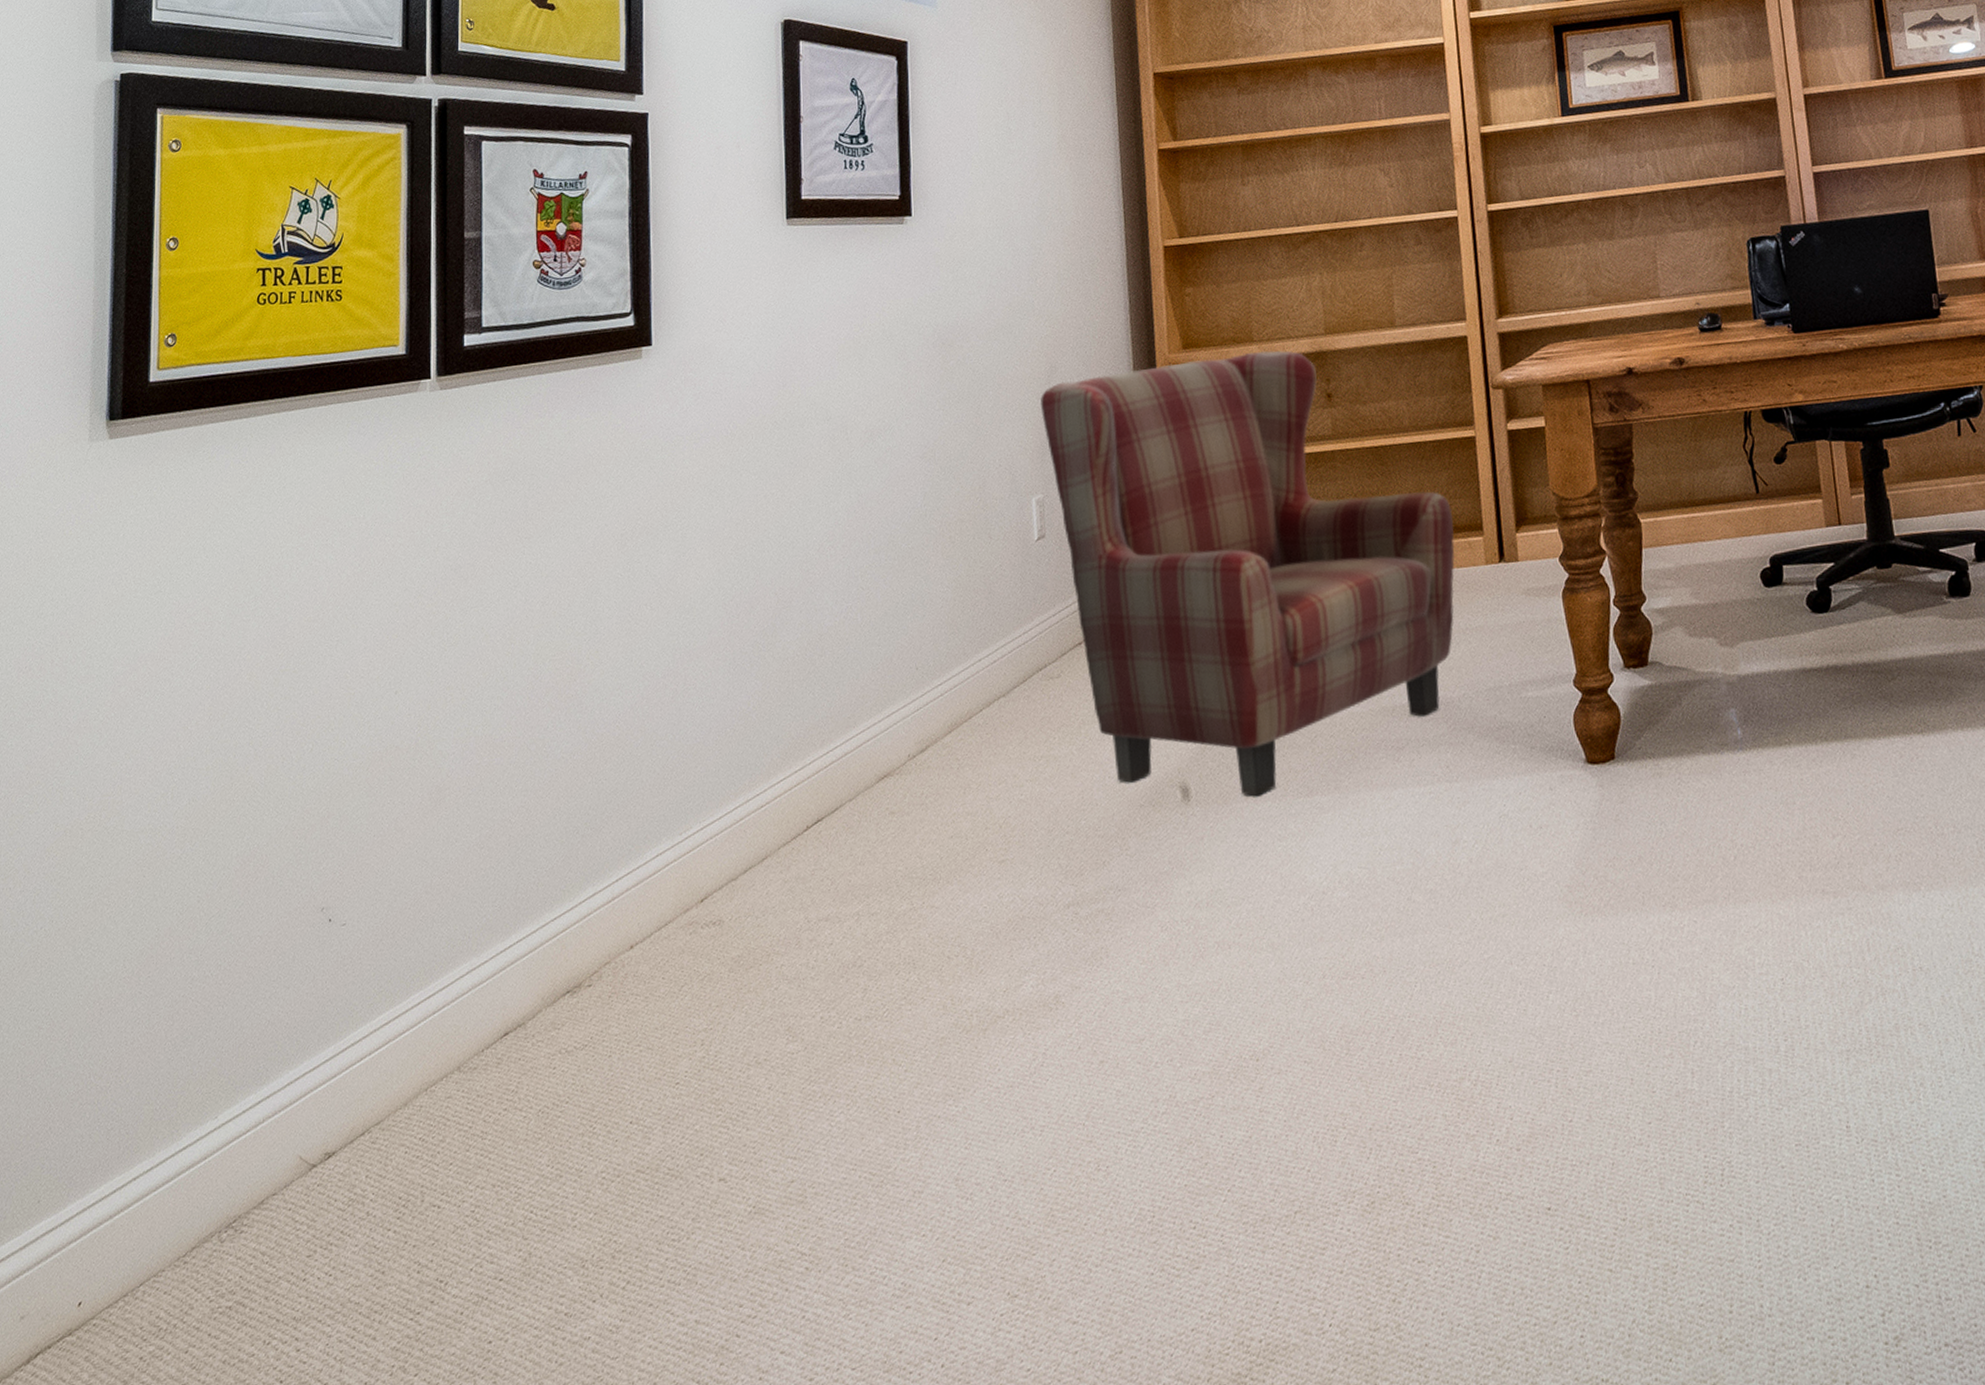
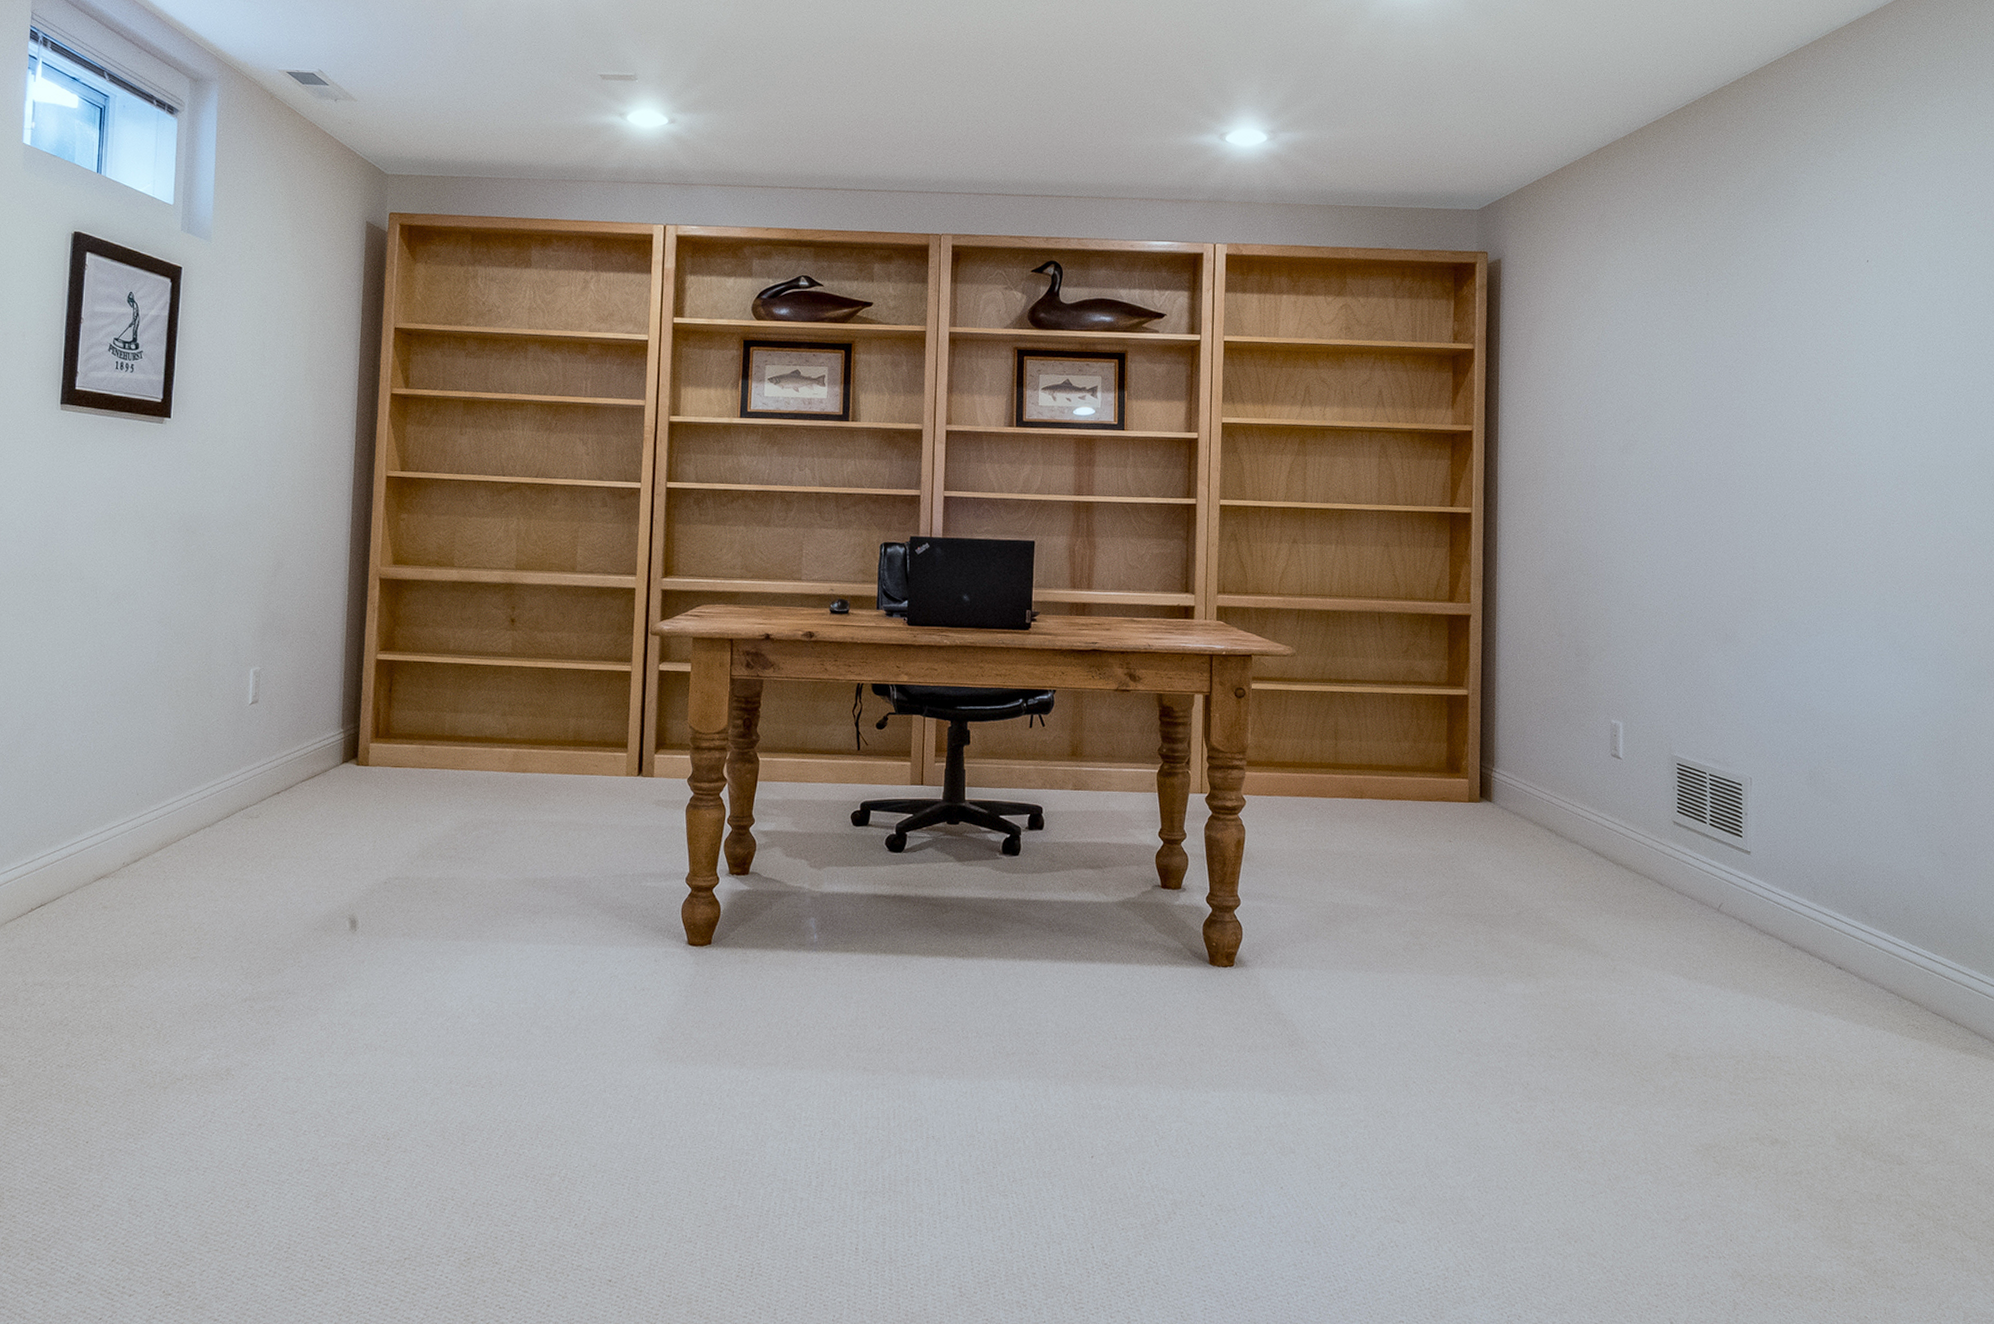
armchair: present [1041,350,1455,796] -> none [266,575,604,934]

